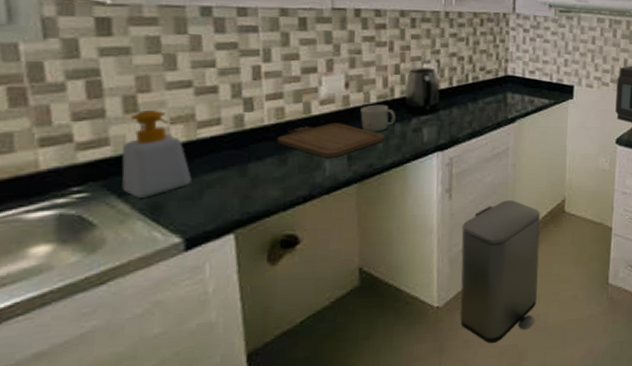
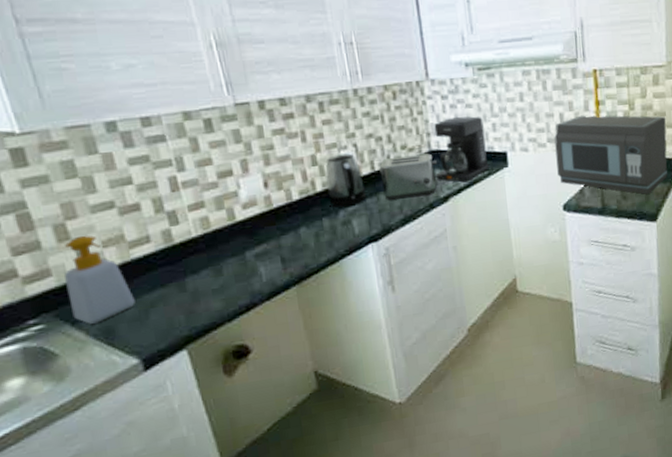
chopping board: present [276,123,384,158] -> none [207,225,315,264]
mug: present [360,104,396,132] -> none [284,200,322,231]
toaster: none [456,76,511,115] -> present [379,153,438,200]
pedal bin: present [460,200,541,343] -> none [410,285,504,435]
coffee maker: none [507,49,557,106] -> present [434,116,489,182]

